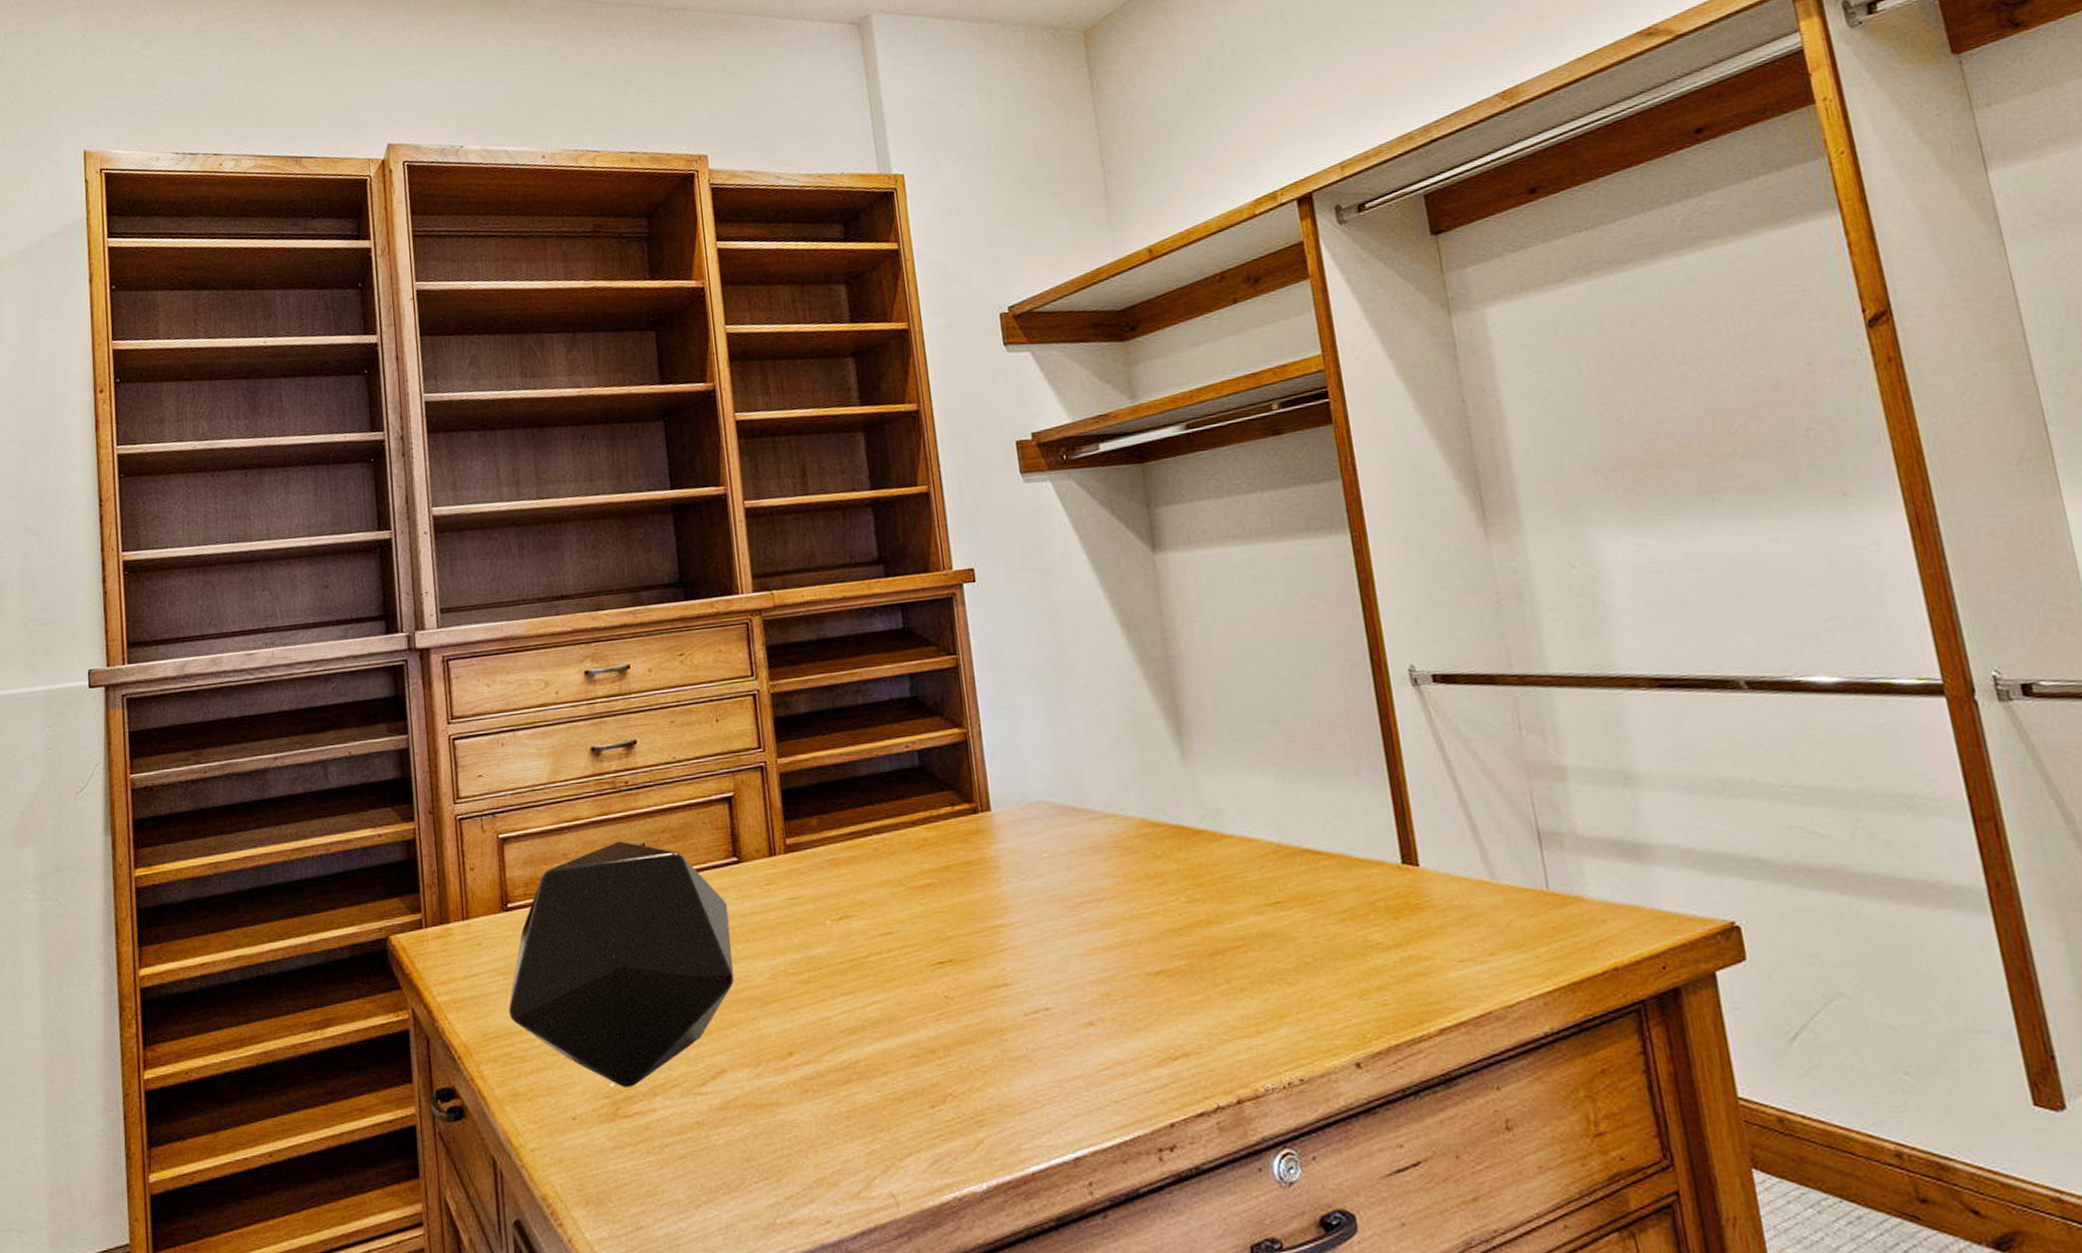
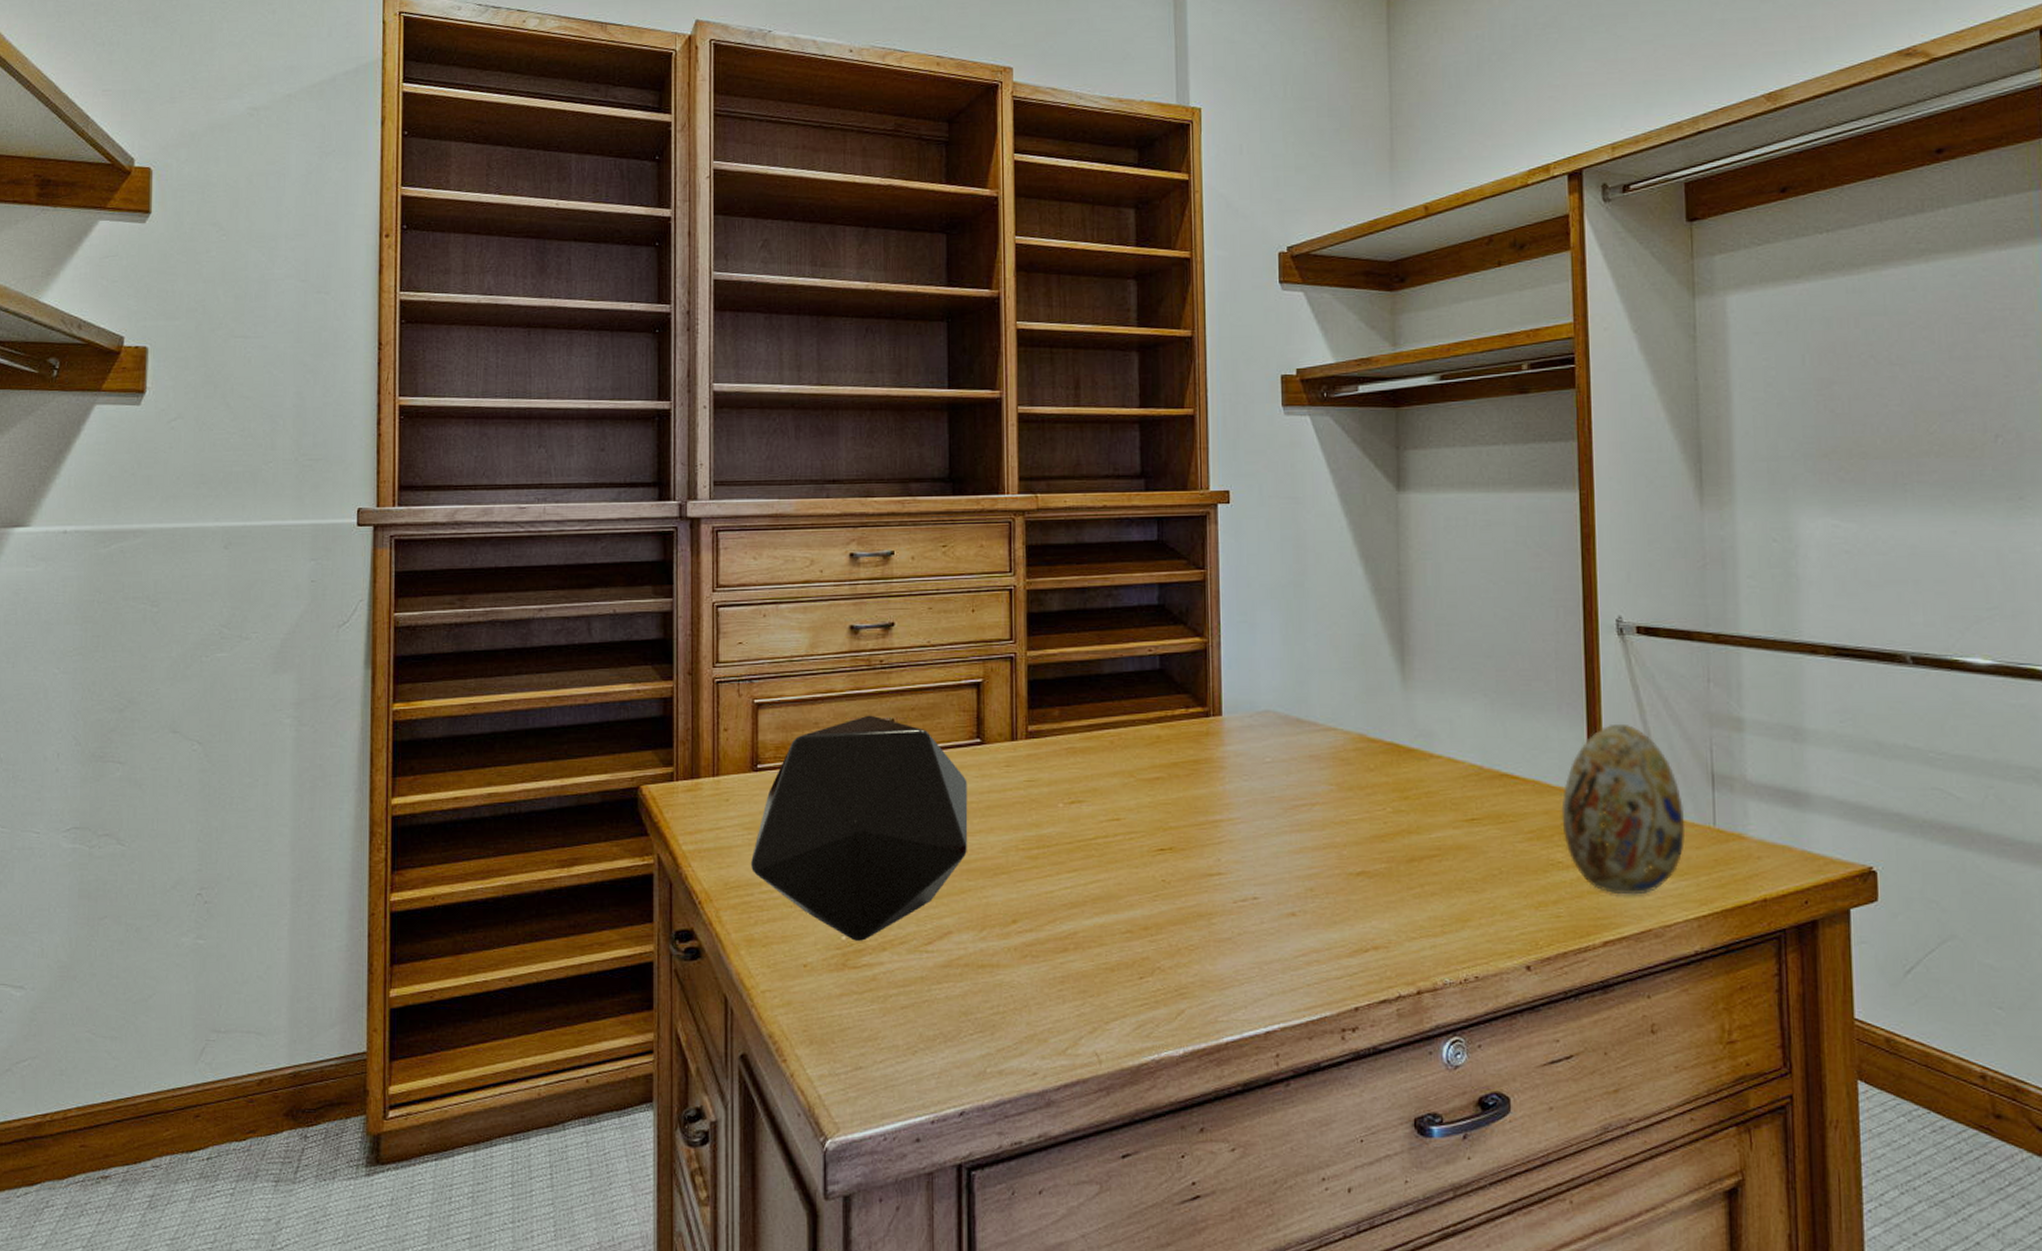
decorative egg: none [1373,783,1517,975] -> present [1561,723,1686,895]

